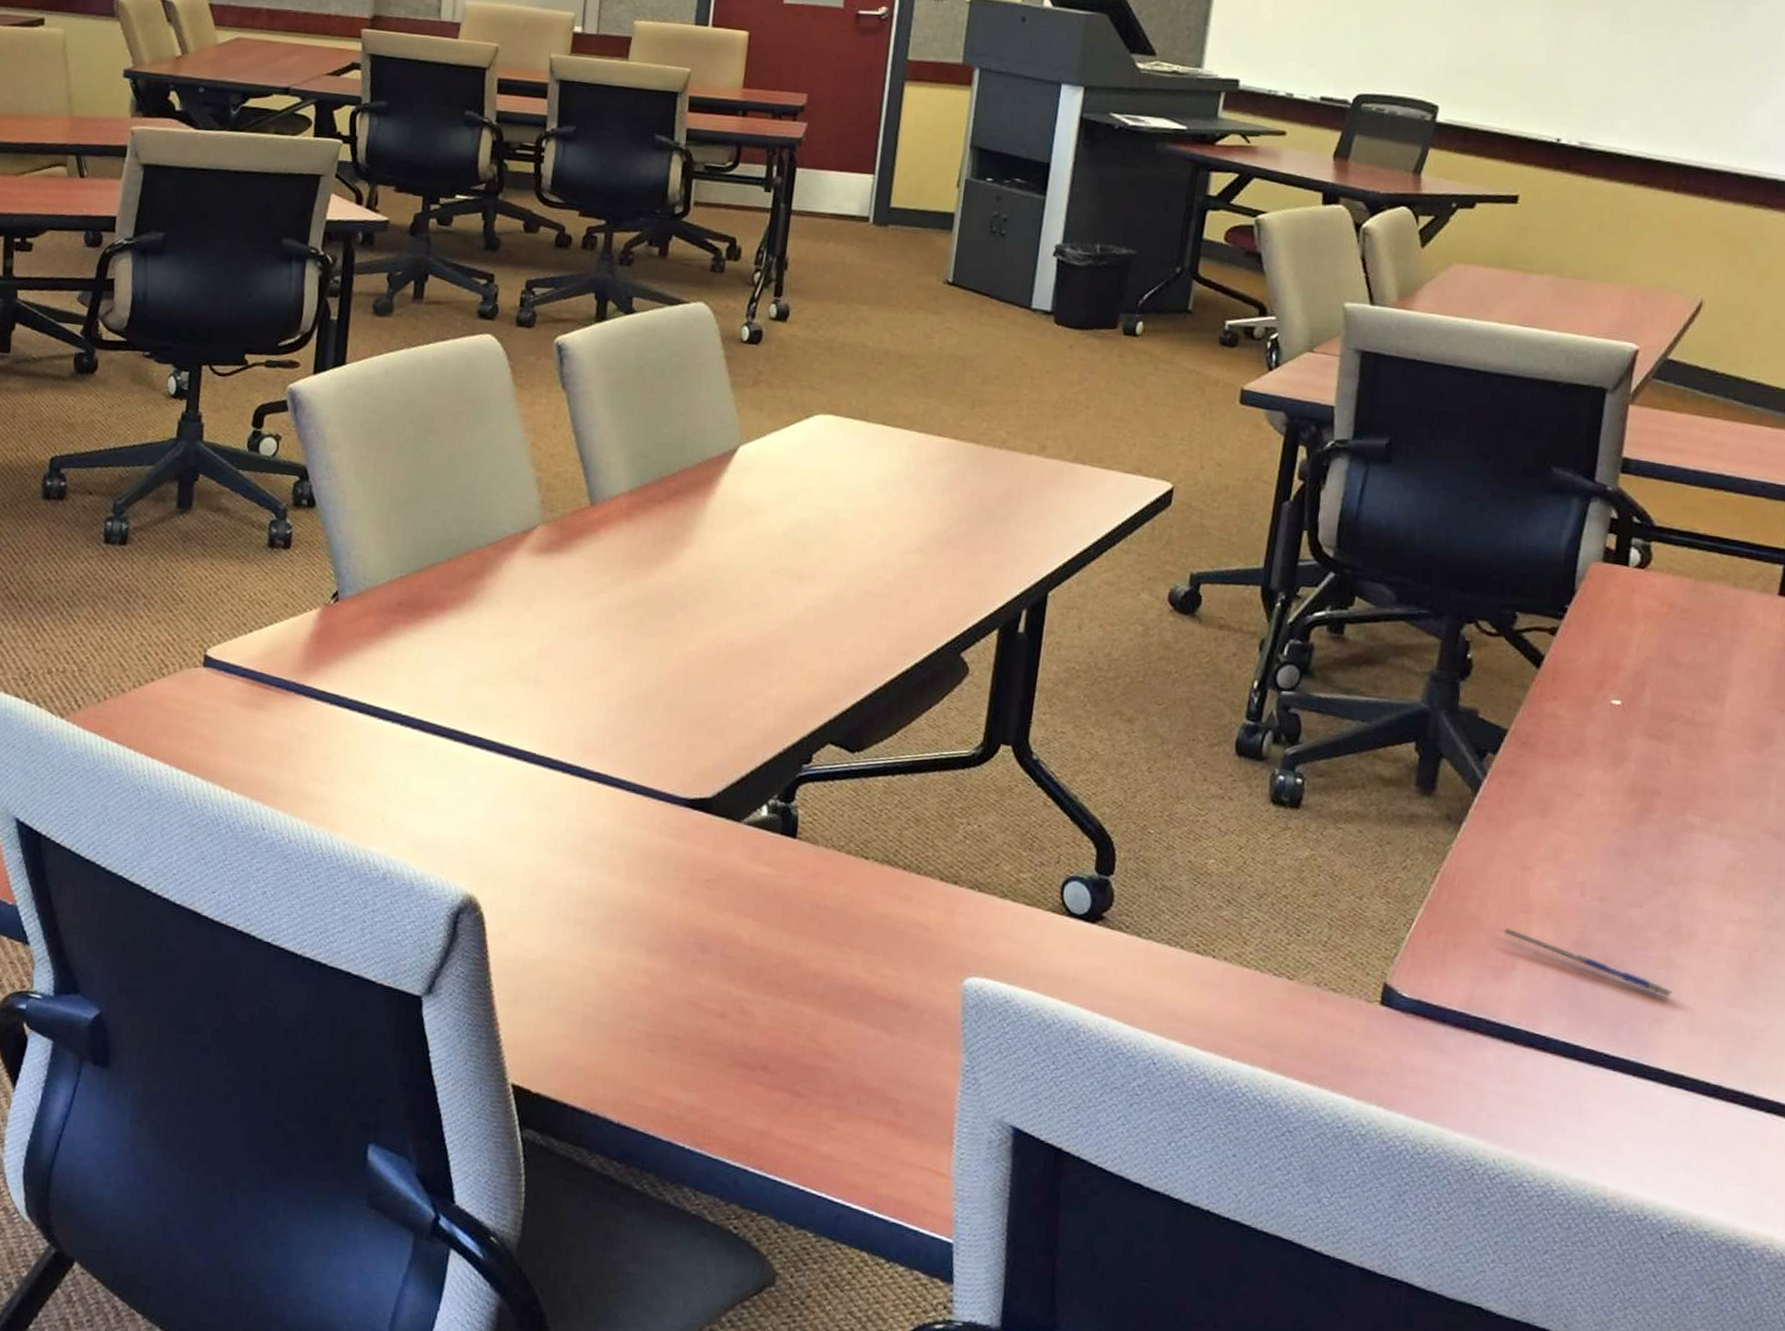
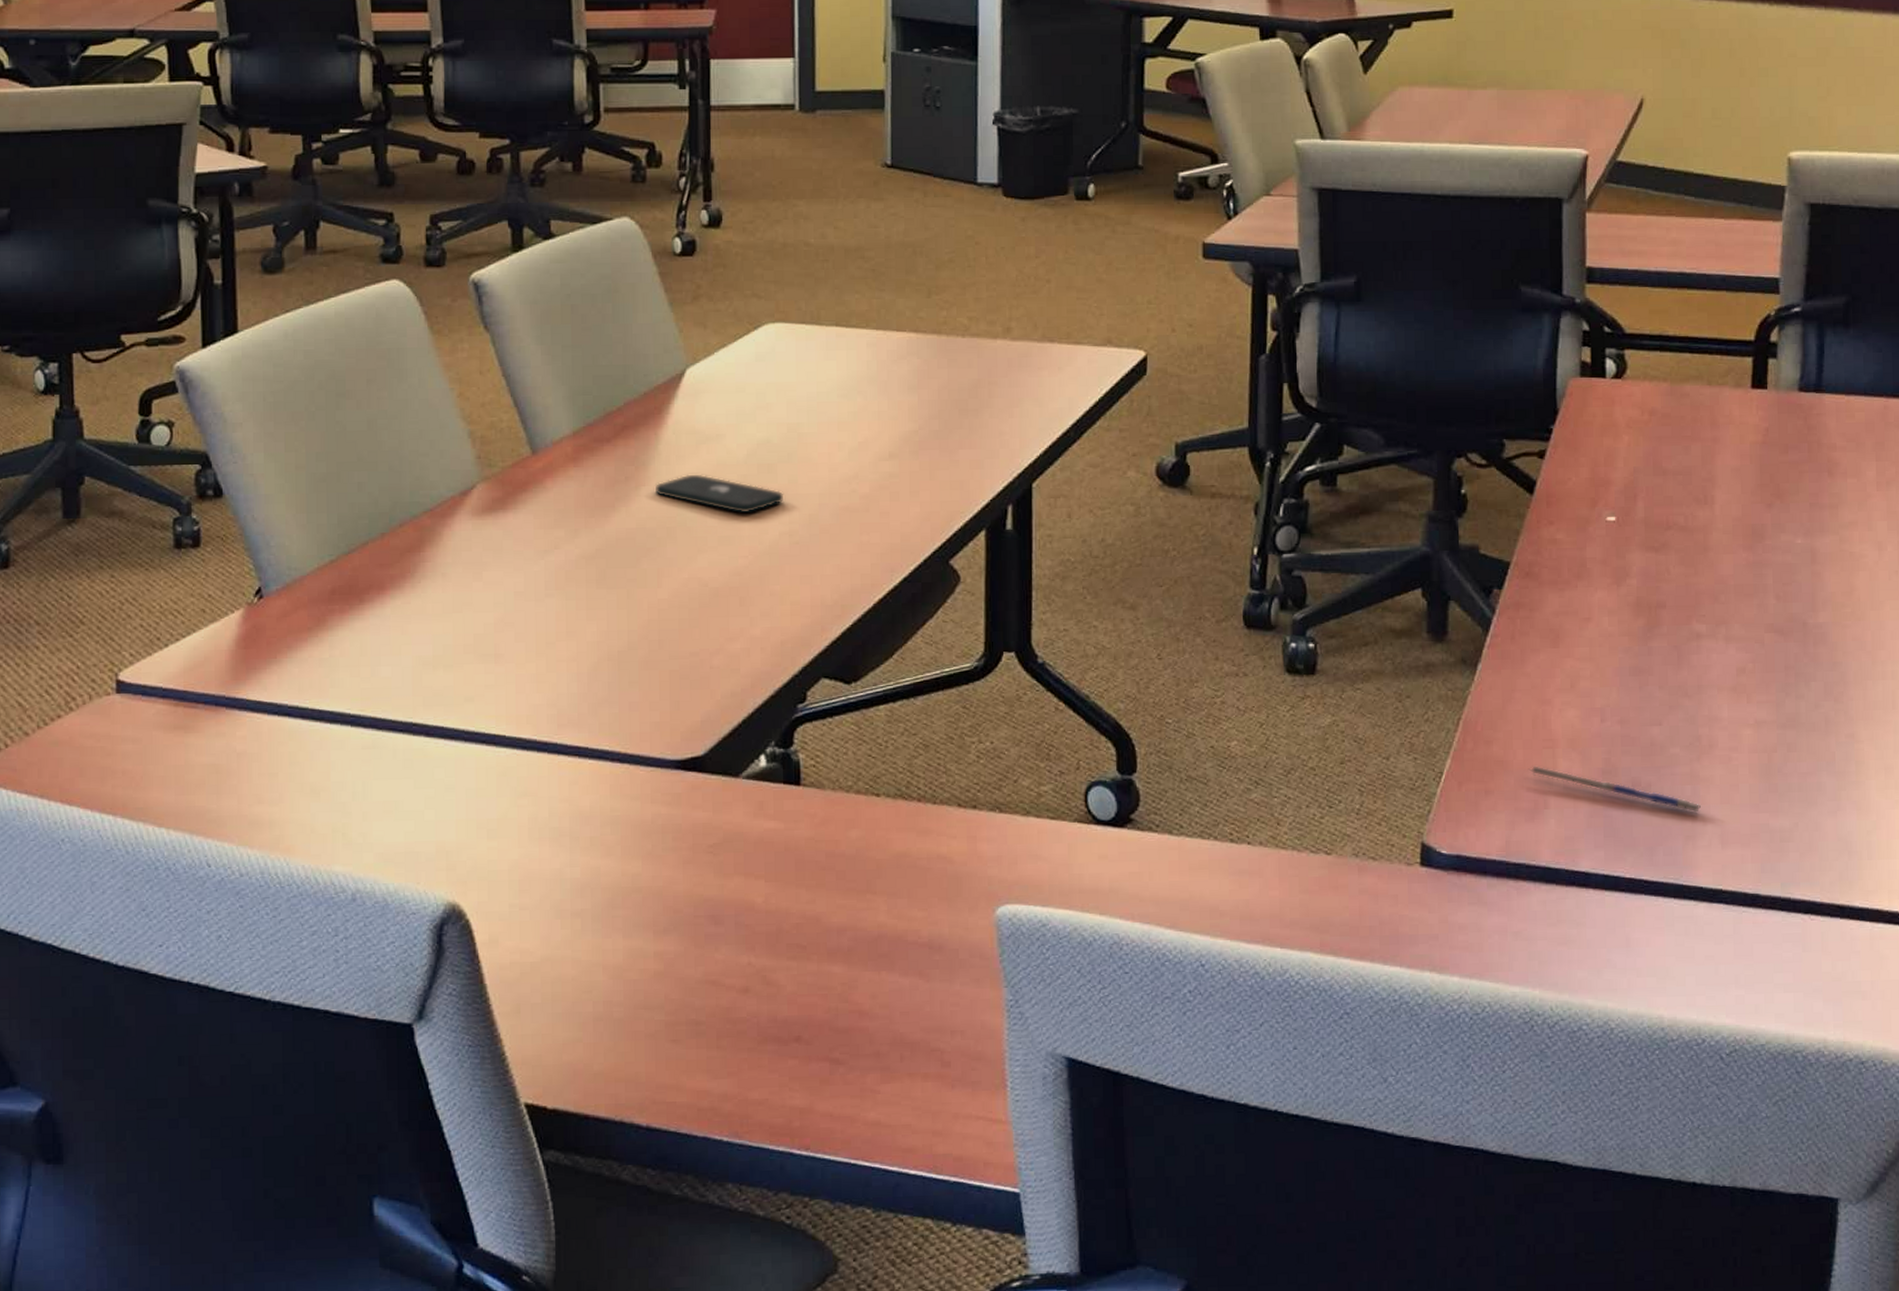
smartphone: none [697,542,815,584] -> present [656,474,784,513]

